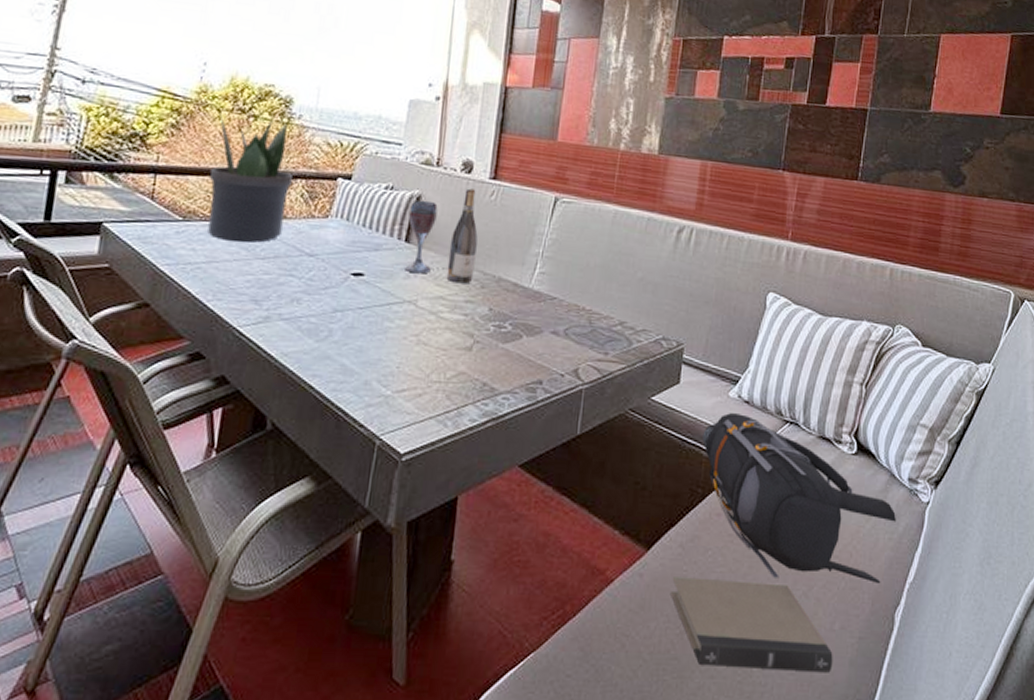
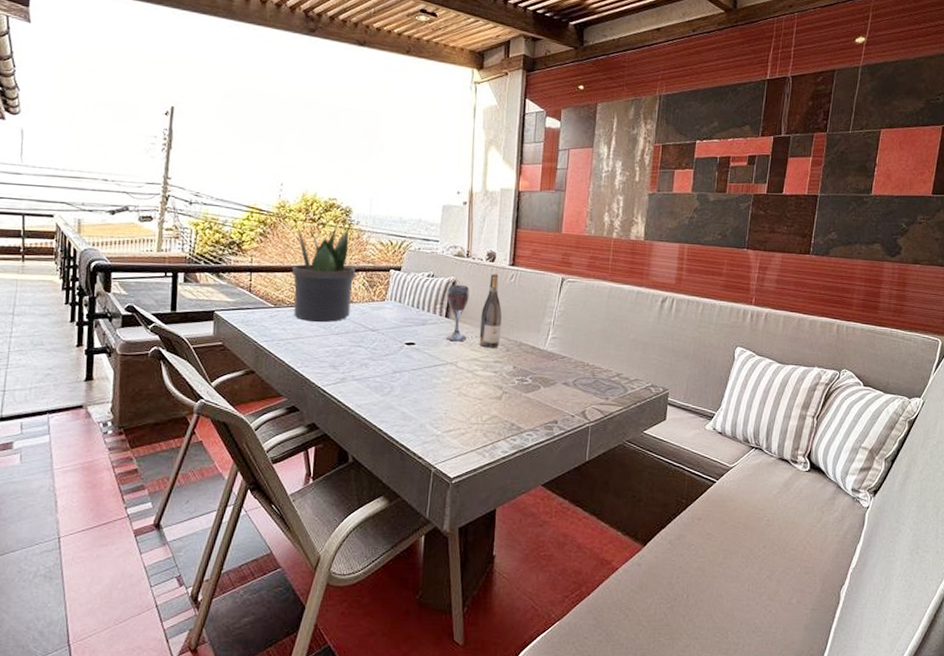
book: present [671,577,833,673] -> none [663,565,791,635]
backpack: present [702,413,896,585] -> none [685,442,842,570]

